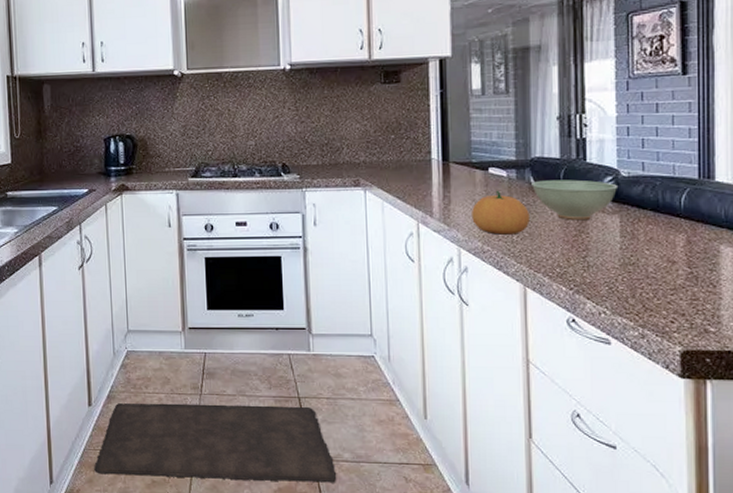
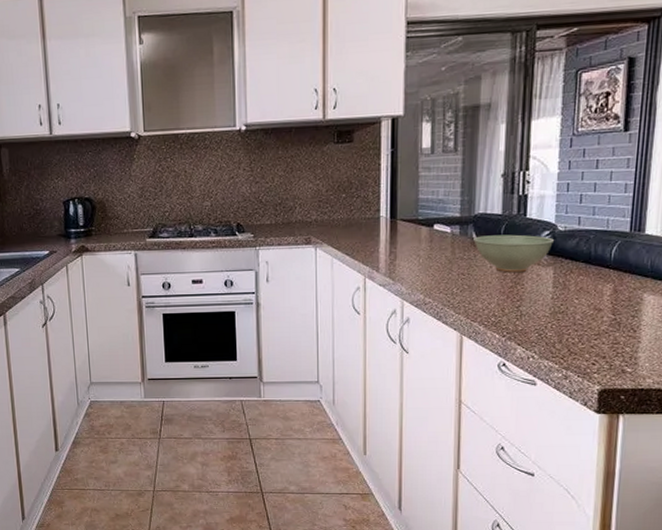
doormat: present [94,402,337,484] -> none [62,446,284,513]
fruit: present [472,190,529,235] -> none [416,245,470,288]

